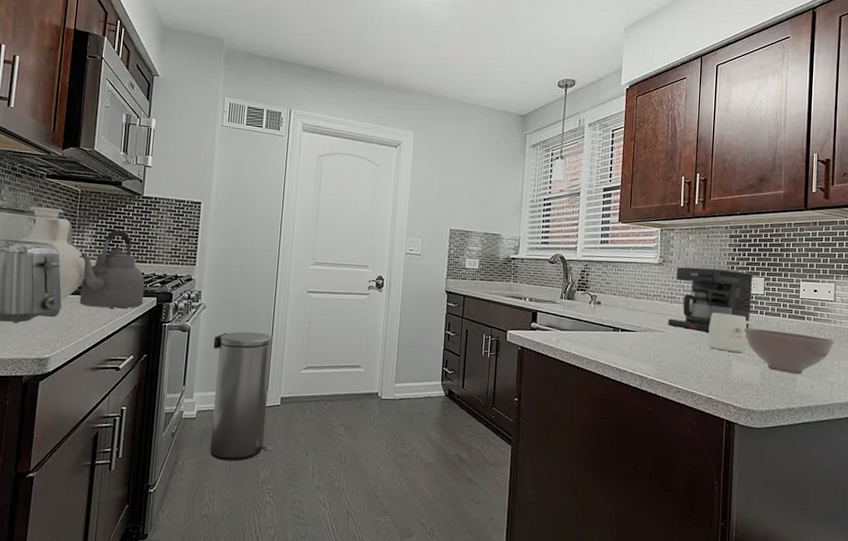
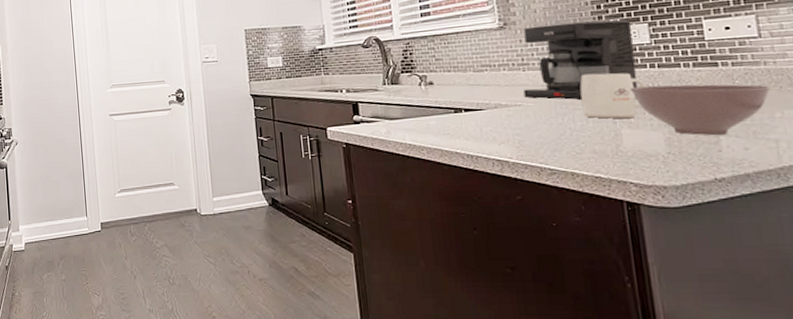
pedal bin: present [210,331,274,461] -> none [30,161,102,290]

